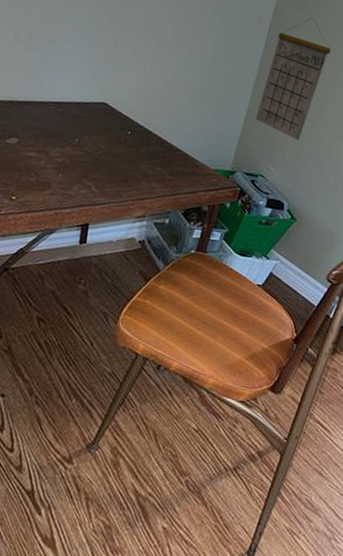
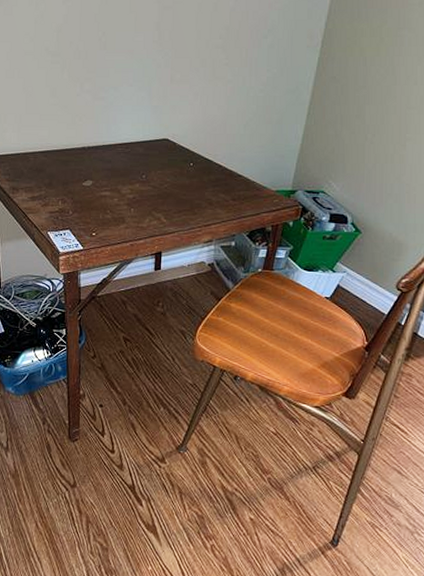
calendar: present [256,17,331,141] -> none [313,25,388,154]

